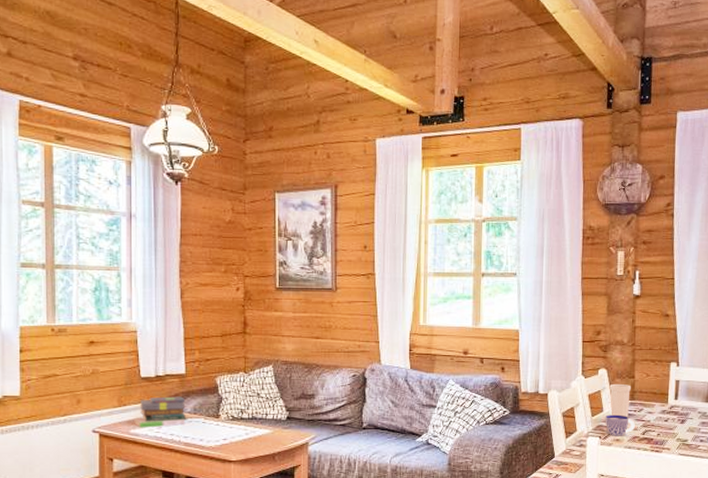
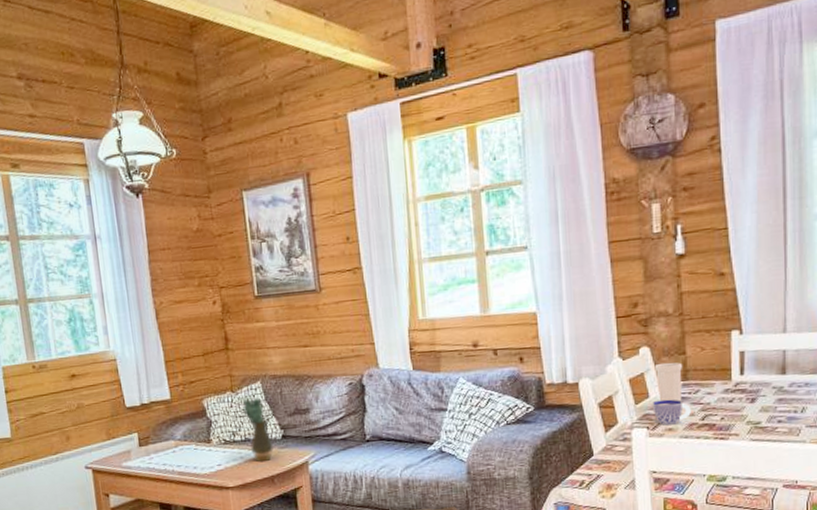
books: present [134,396,186,428] -> none [124,423,177,460]
vase: none [252,379,278,440] -> present [241,396,274,463]

